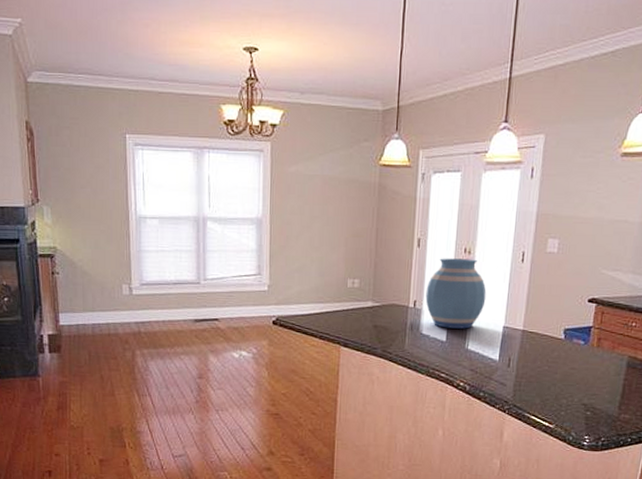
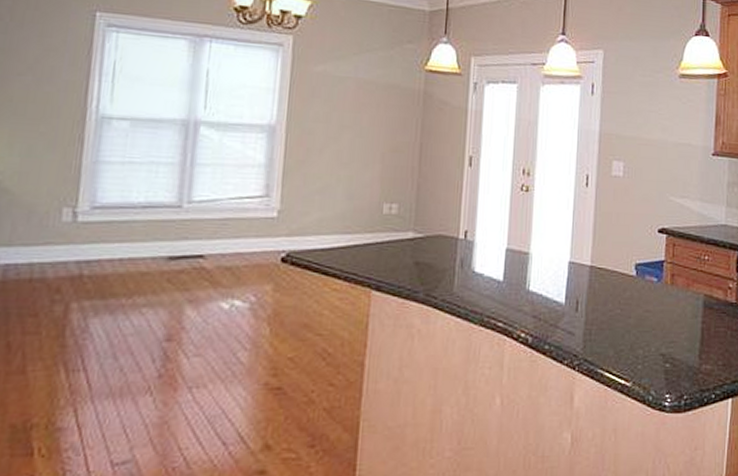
vase: present [425,258,487,329] -> none [478,180,549,265]

